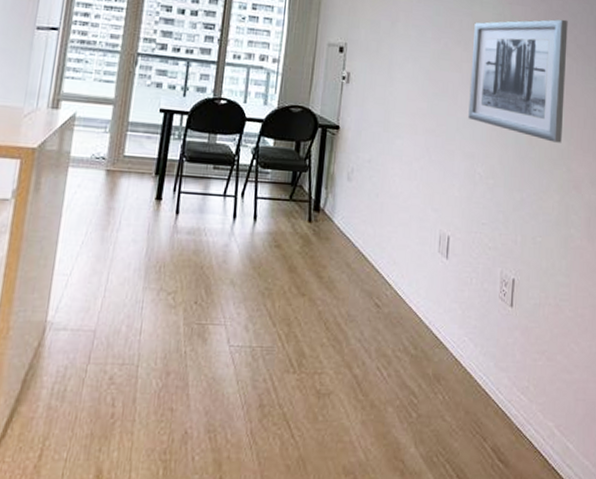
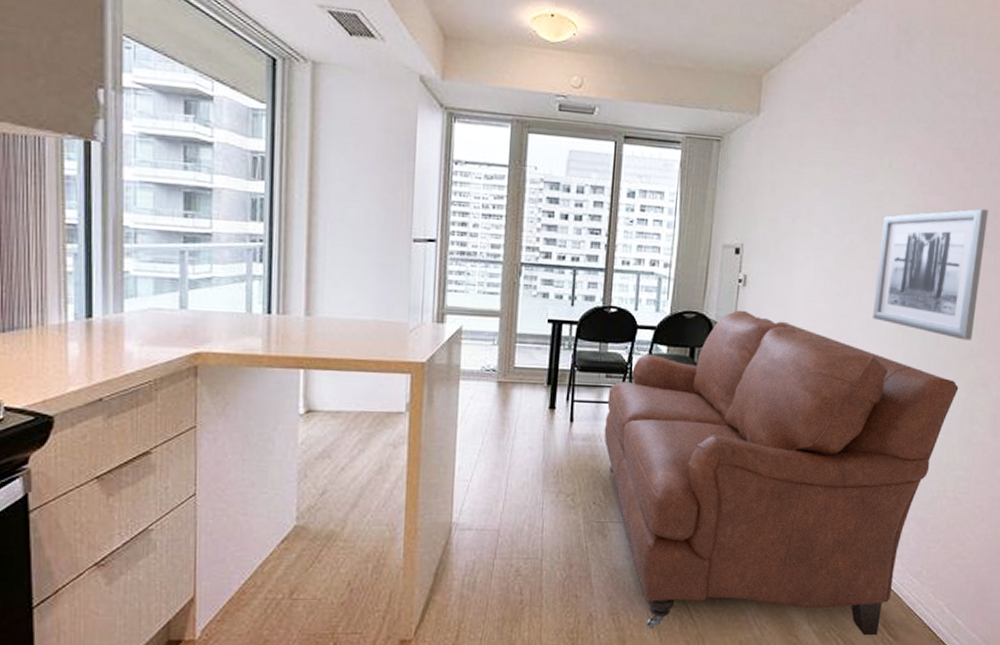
sofa: none [208,106,553,462] -> present [604,310,959,636]

